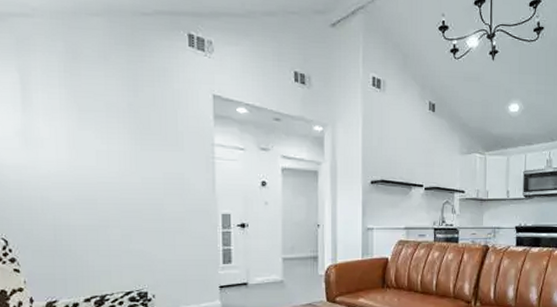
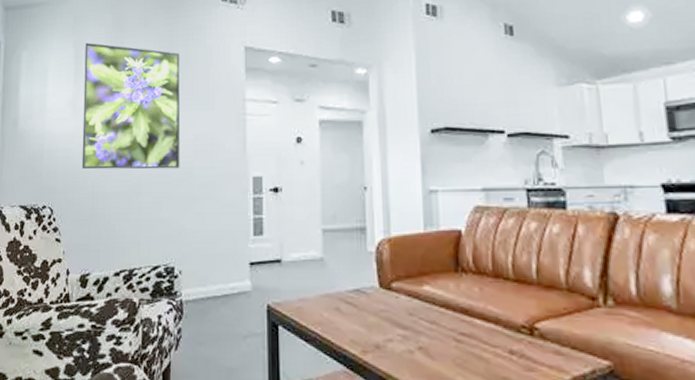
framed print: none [33,69,150,204] -> present [81,42,181,170]

